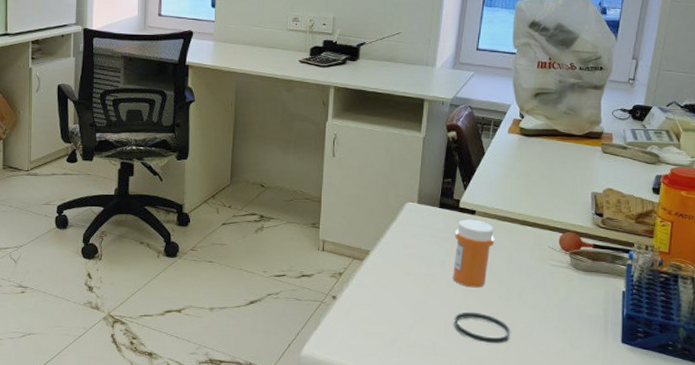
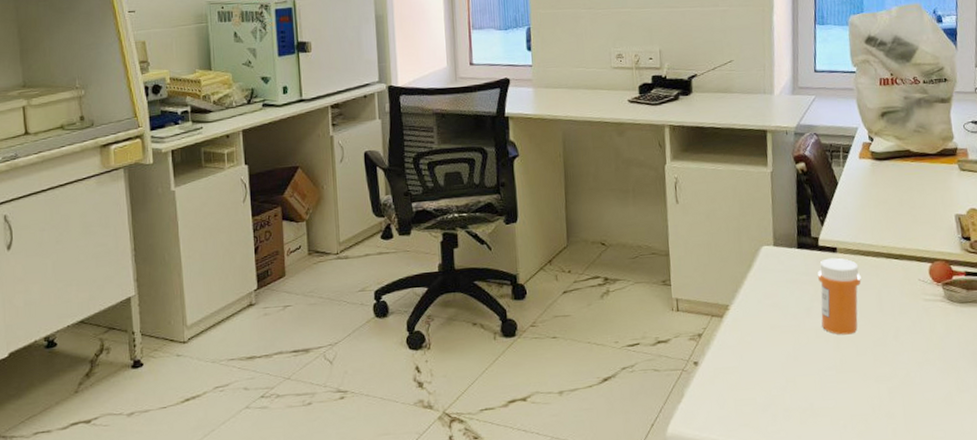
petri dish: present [454,311,511,344] -> none [829,362,893,397]

